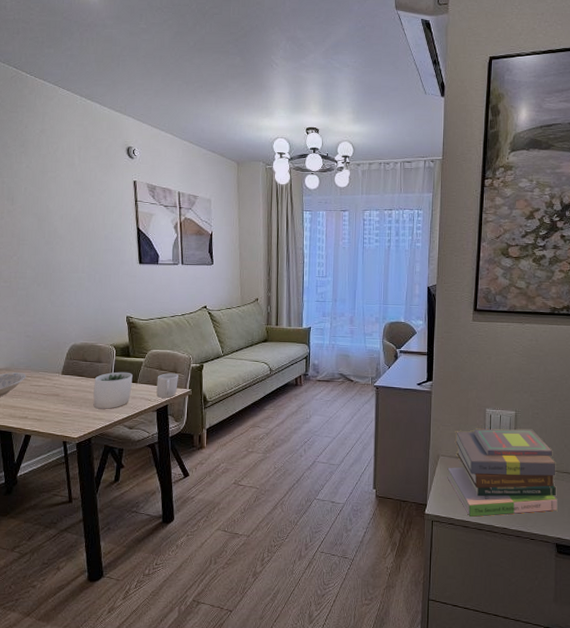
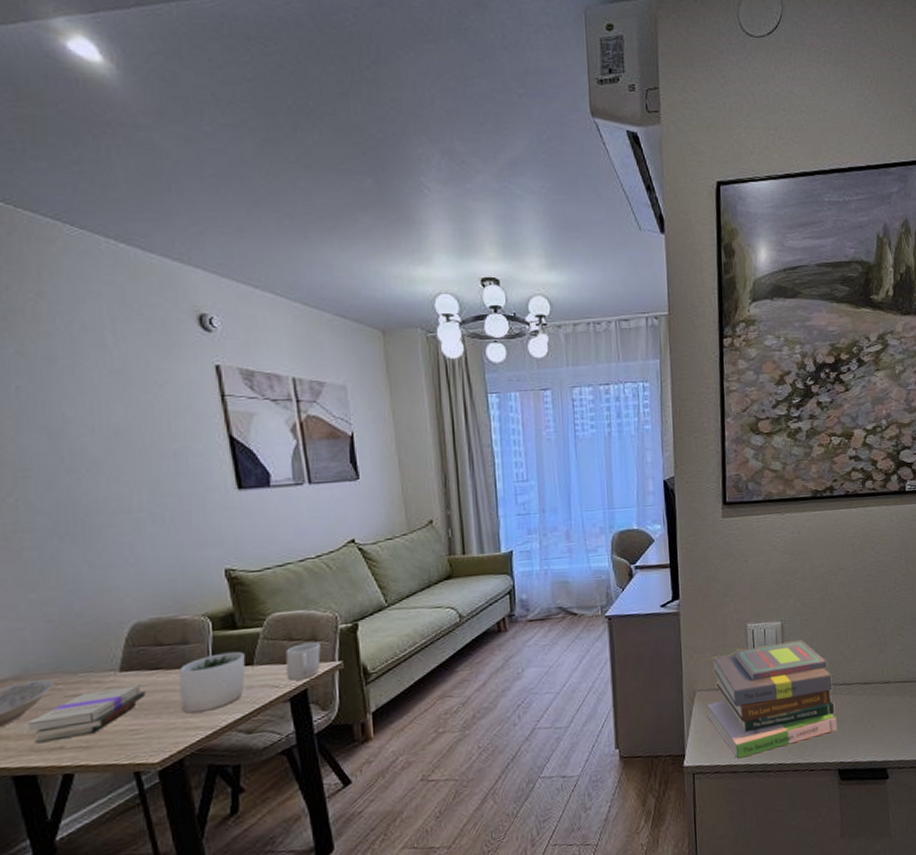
books: none [9,384,75,413] -> present [26,685,146,744]

